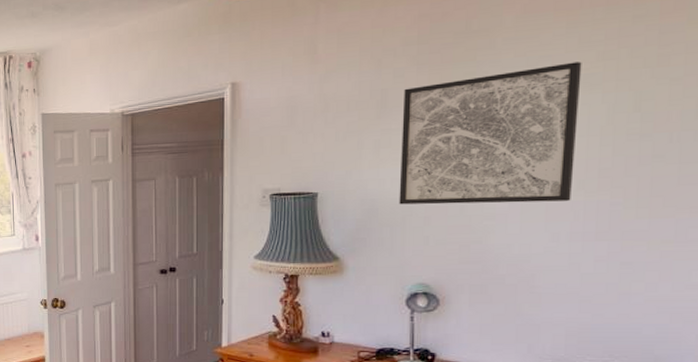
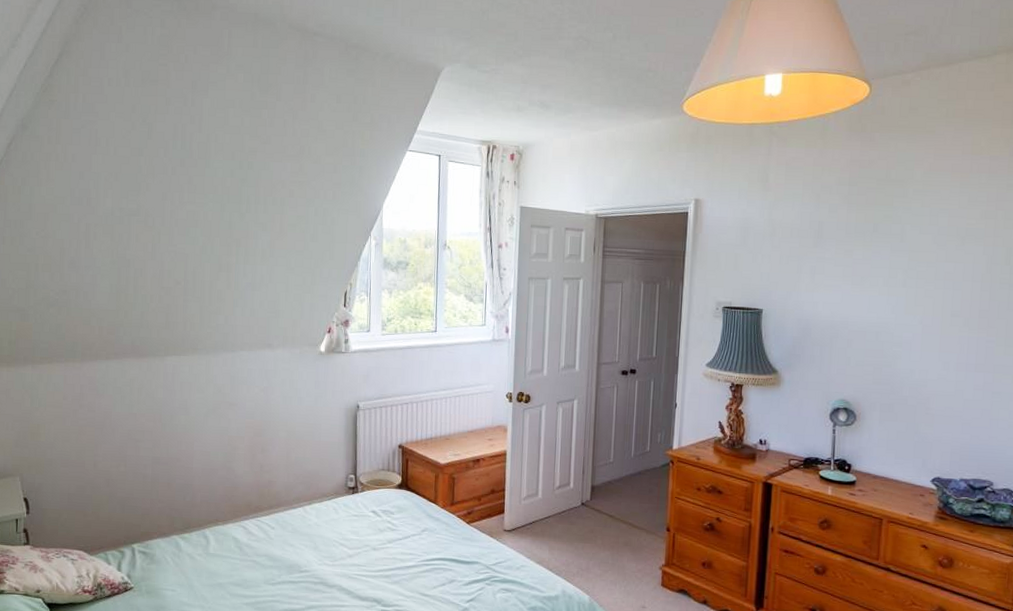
wall art: present [399,61,582,205] -> none [828,217,970,336]

